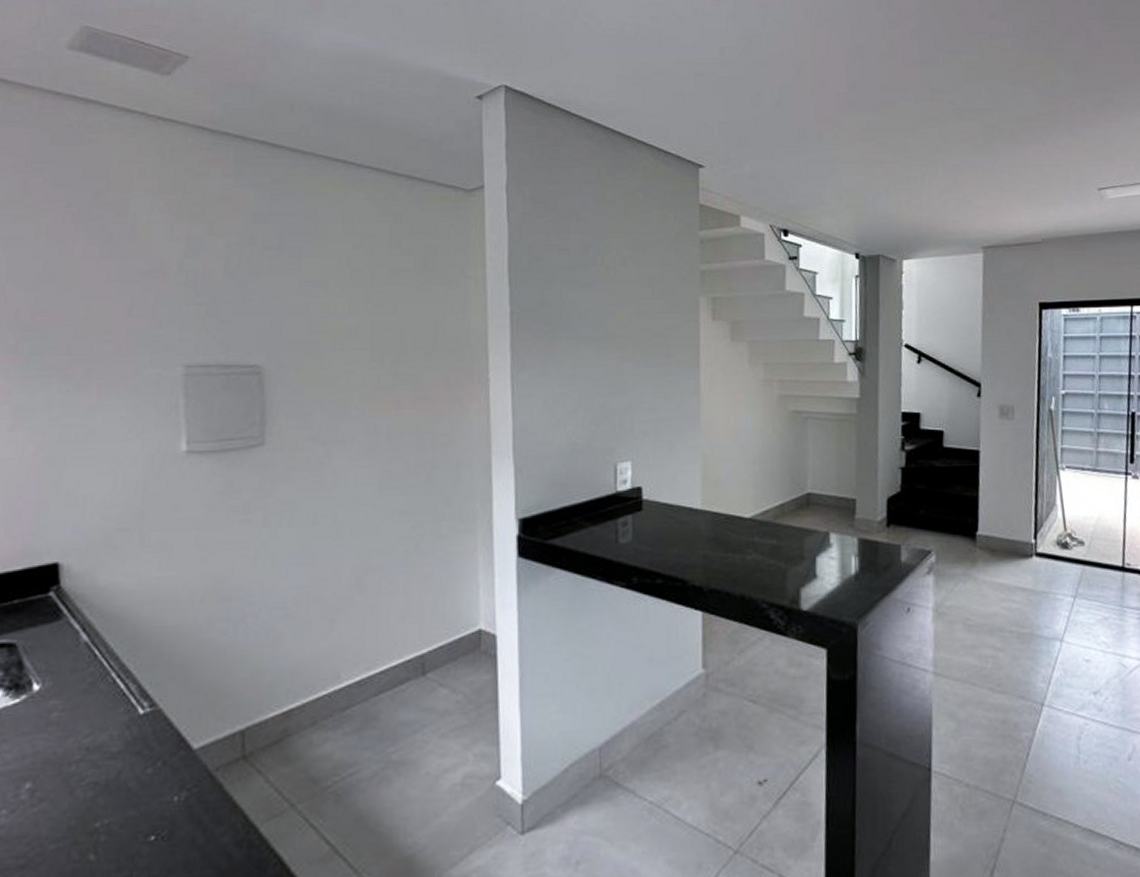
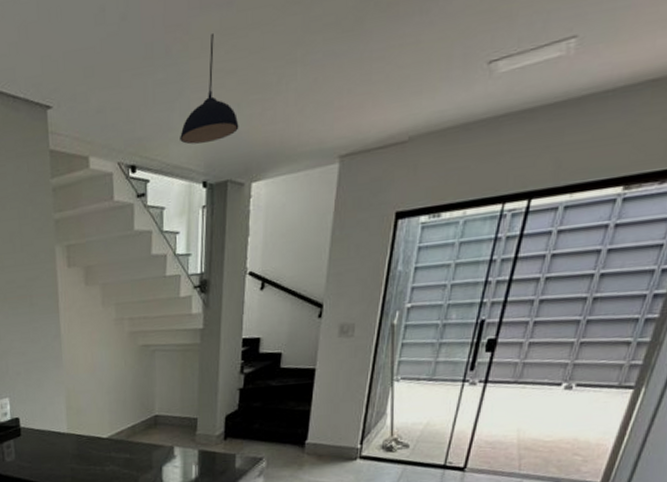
pendant light: none [832,130,889,218] -> present [180,34,239,145]

